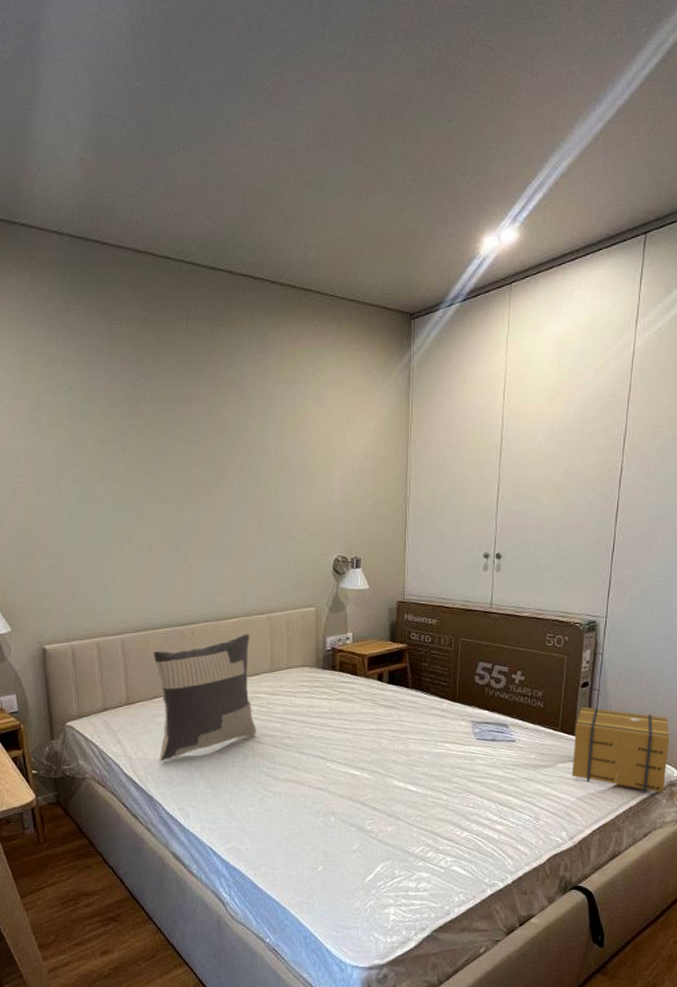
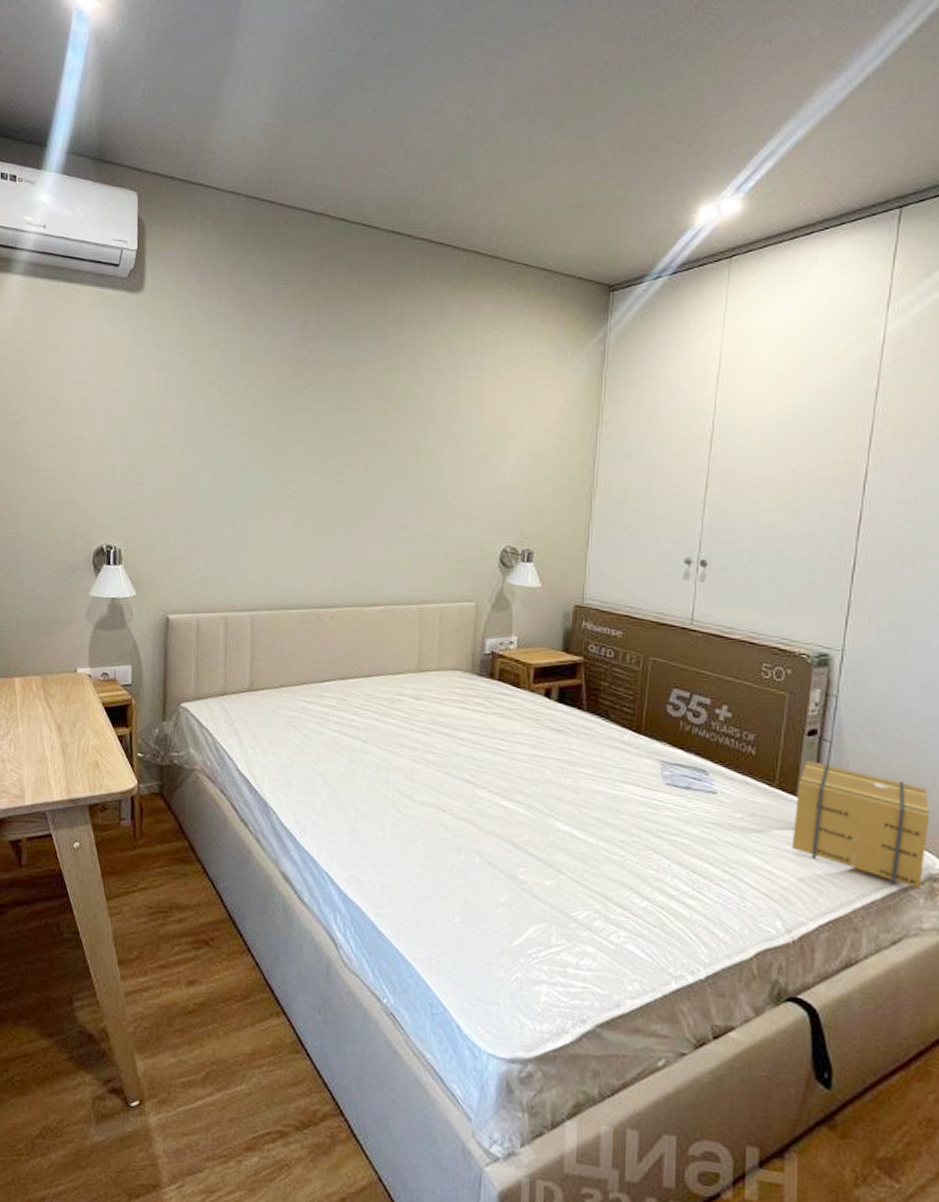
pillow: present [153,634,257,761] -> none [279,625,397,761]

